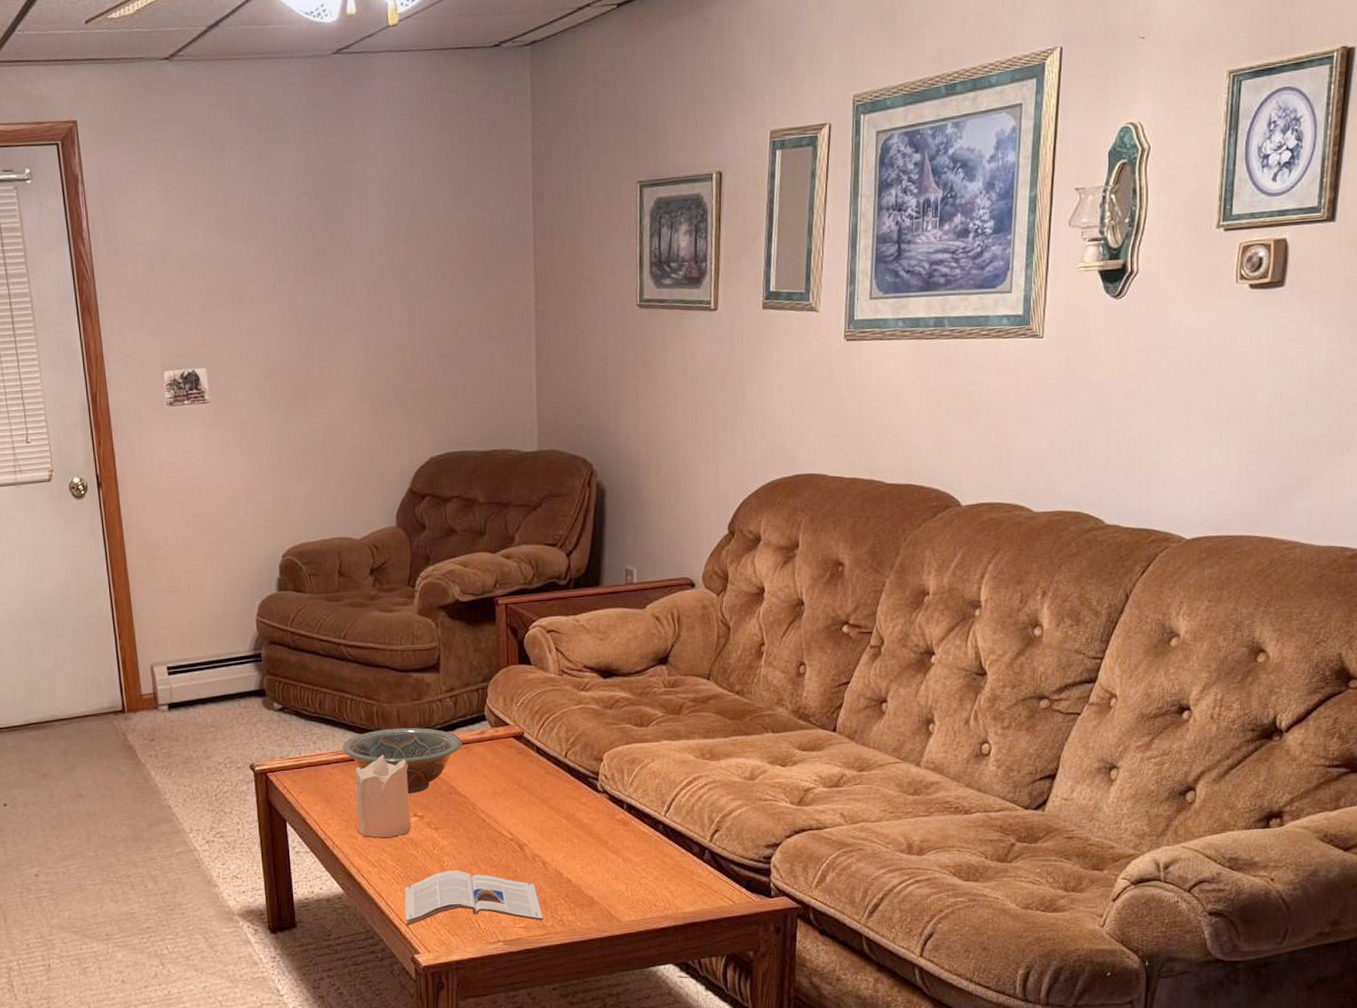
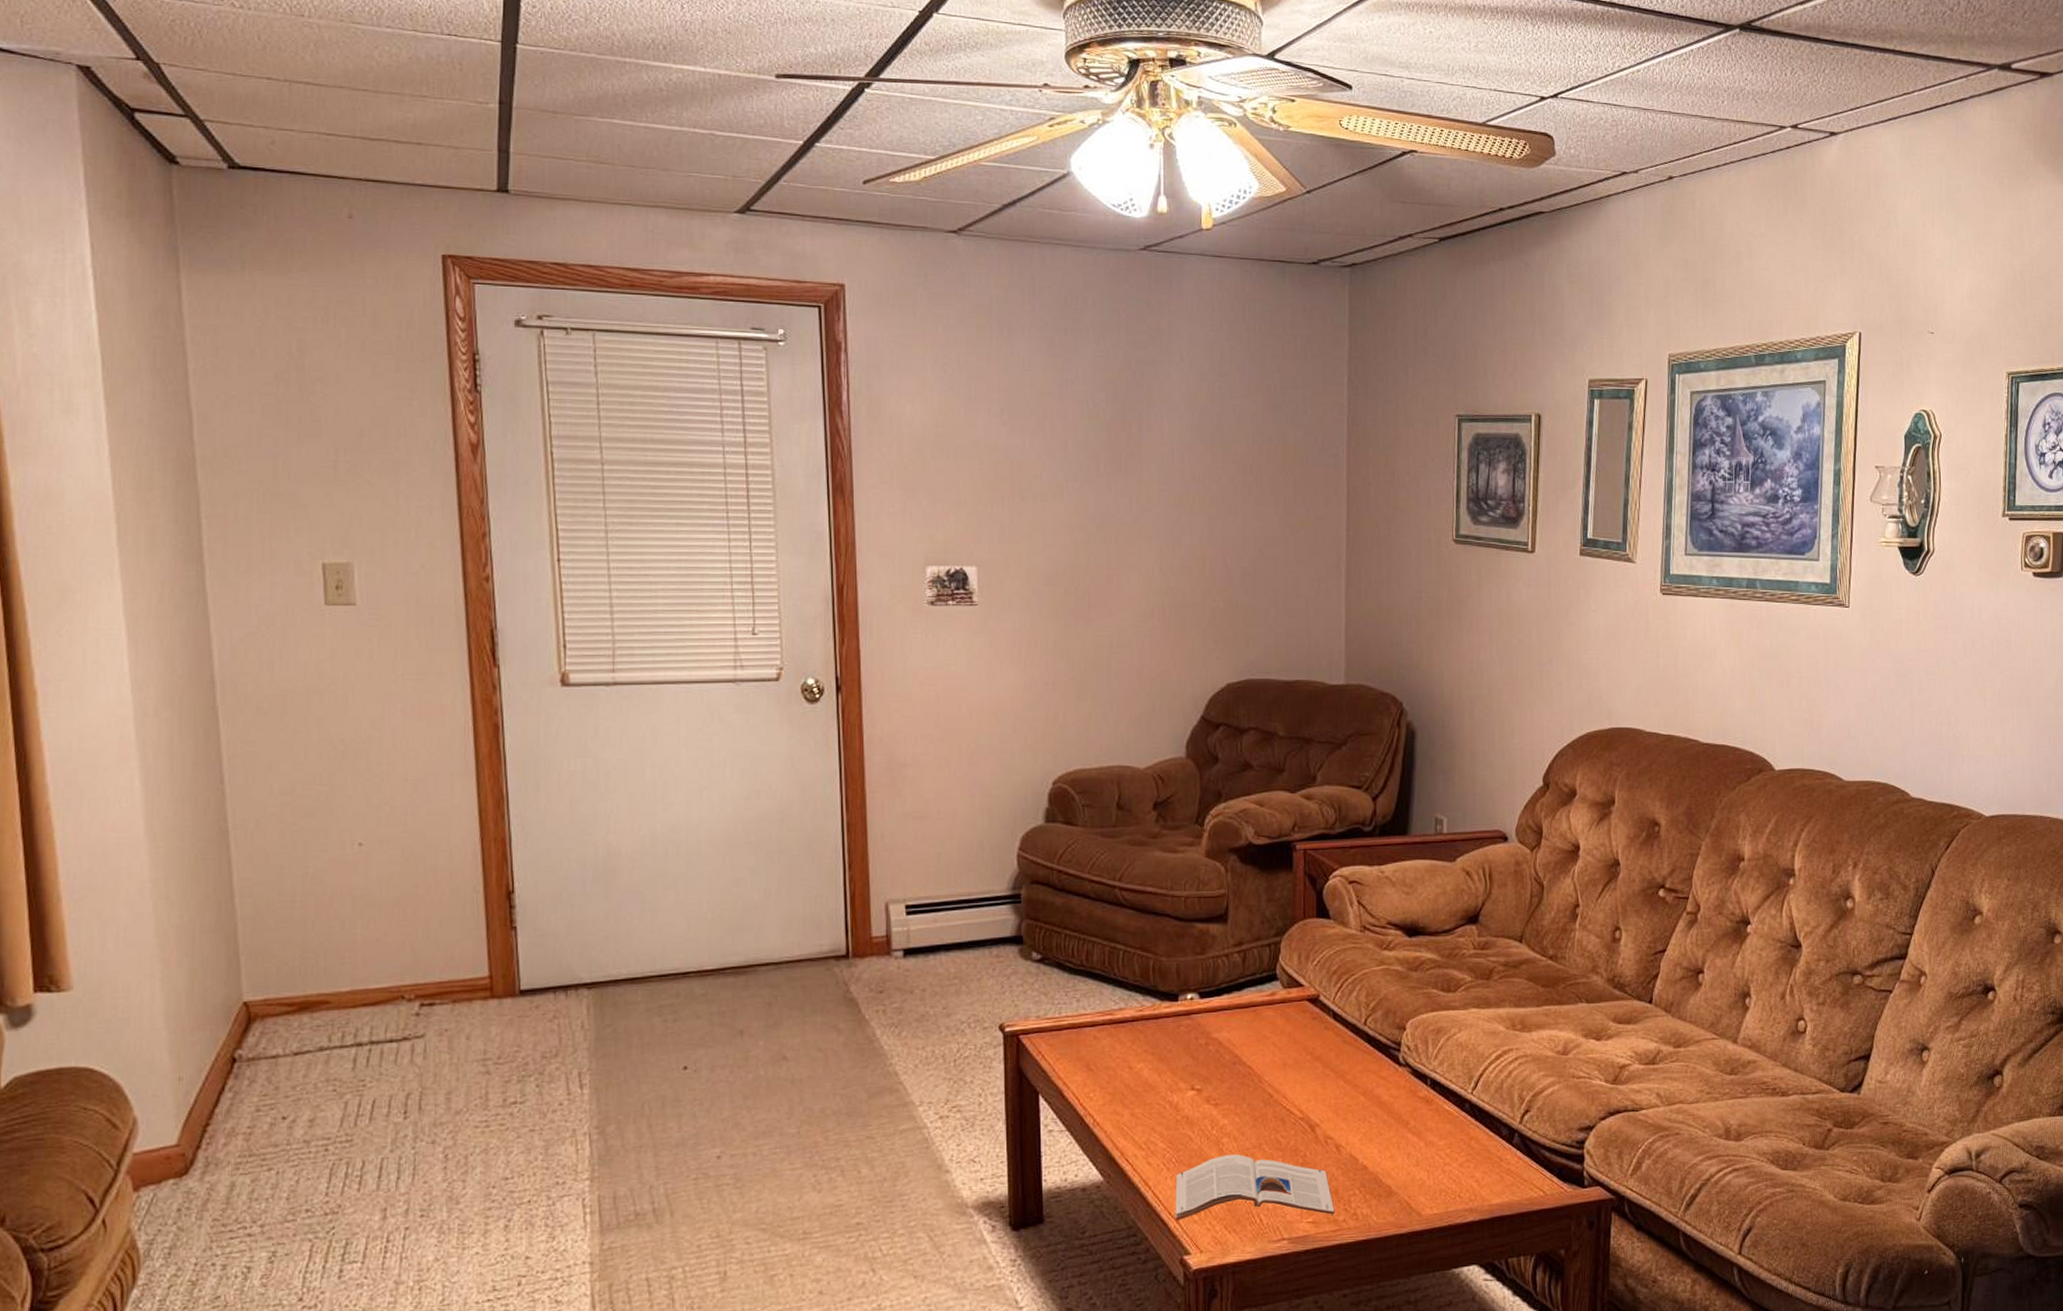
decorative bowl: present [342,727,462,794] -> none [1110,985,1250,1064]
candle: present [355,755,411,839] -> none [1123,1017,1187,1116]

